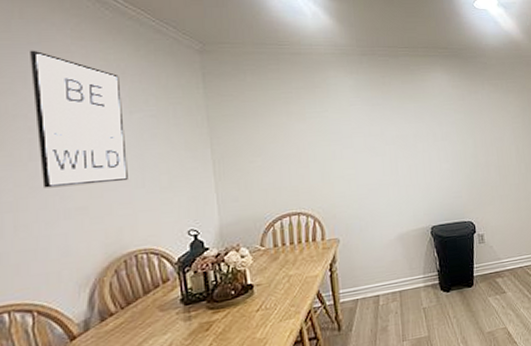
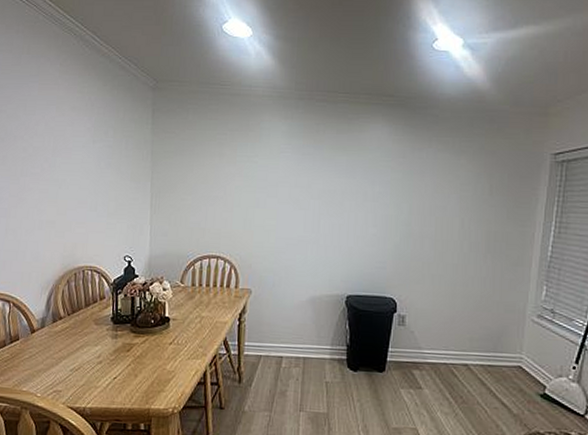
wall art: present [30,50,128,188] -> none [27,81,89,203]

